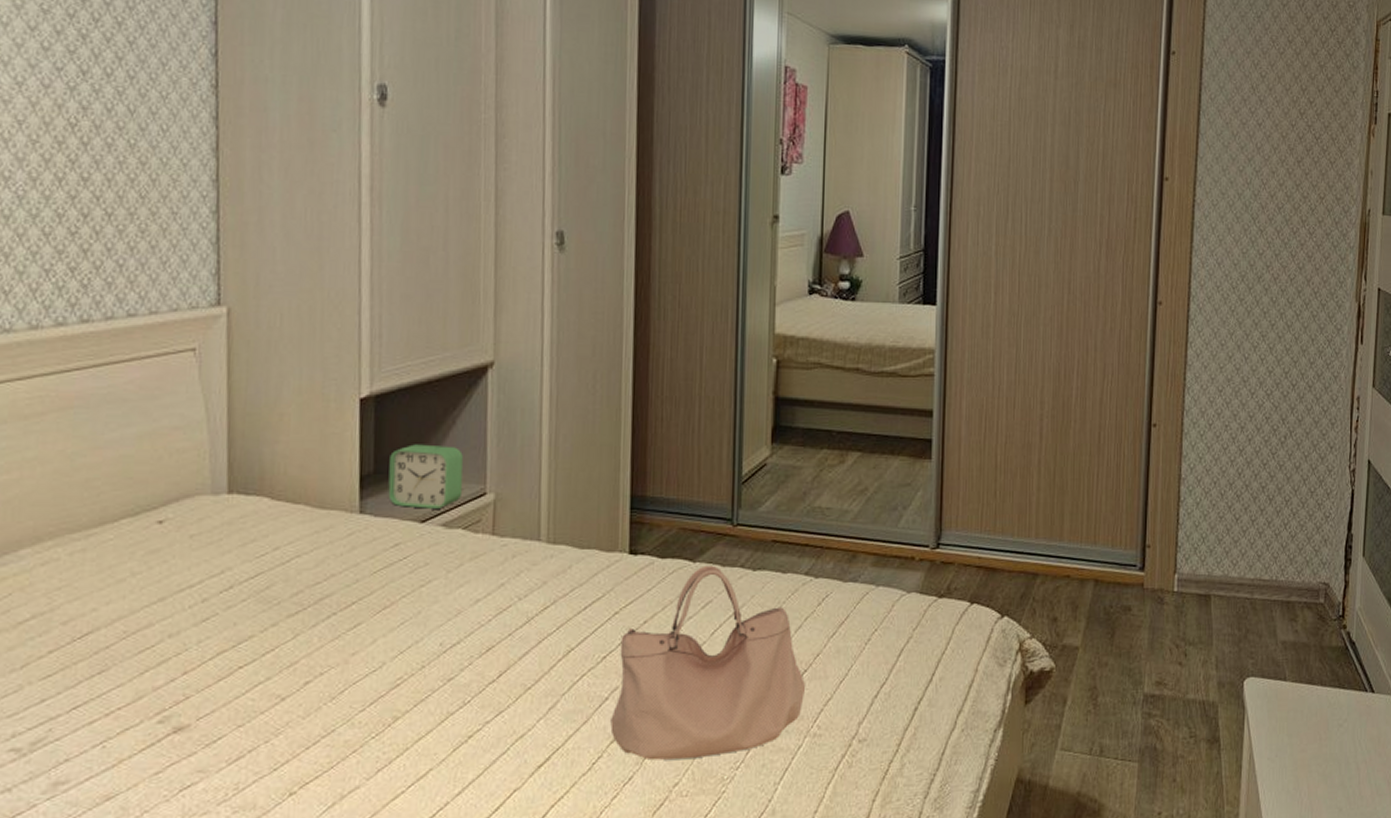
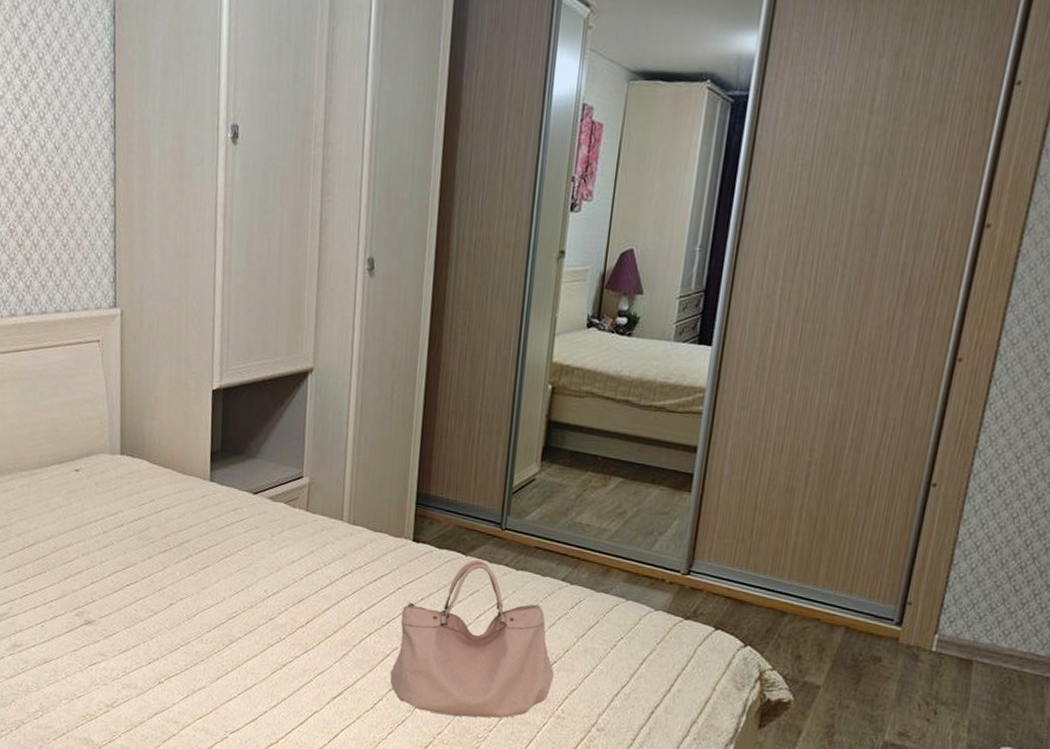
alarm clock: present [388,444,464,509] -> none [230,431,287,485]

